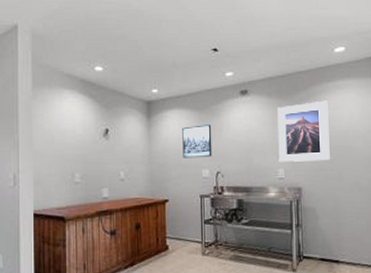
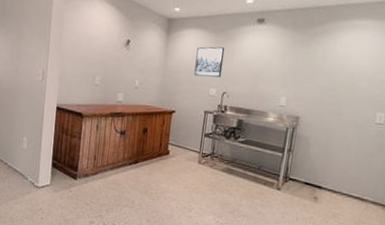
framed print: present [277,100,330,162] -> none [283,37,341,95]

